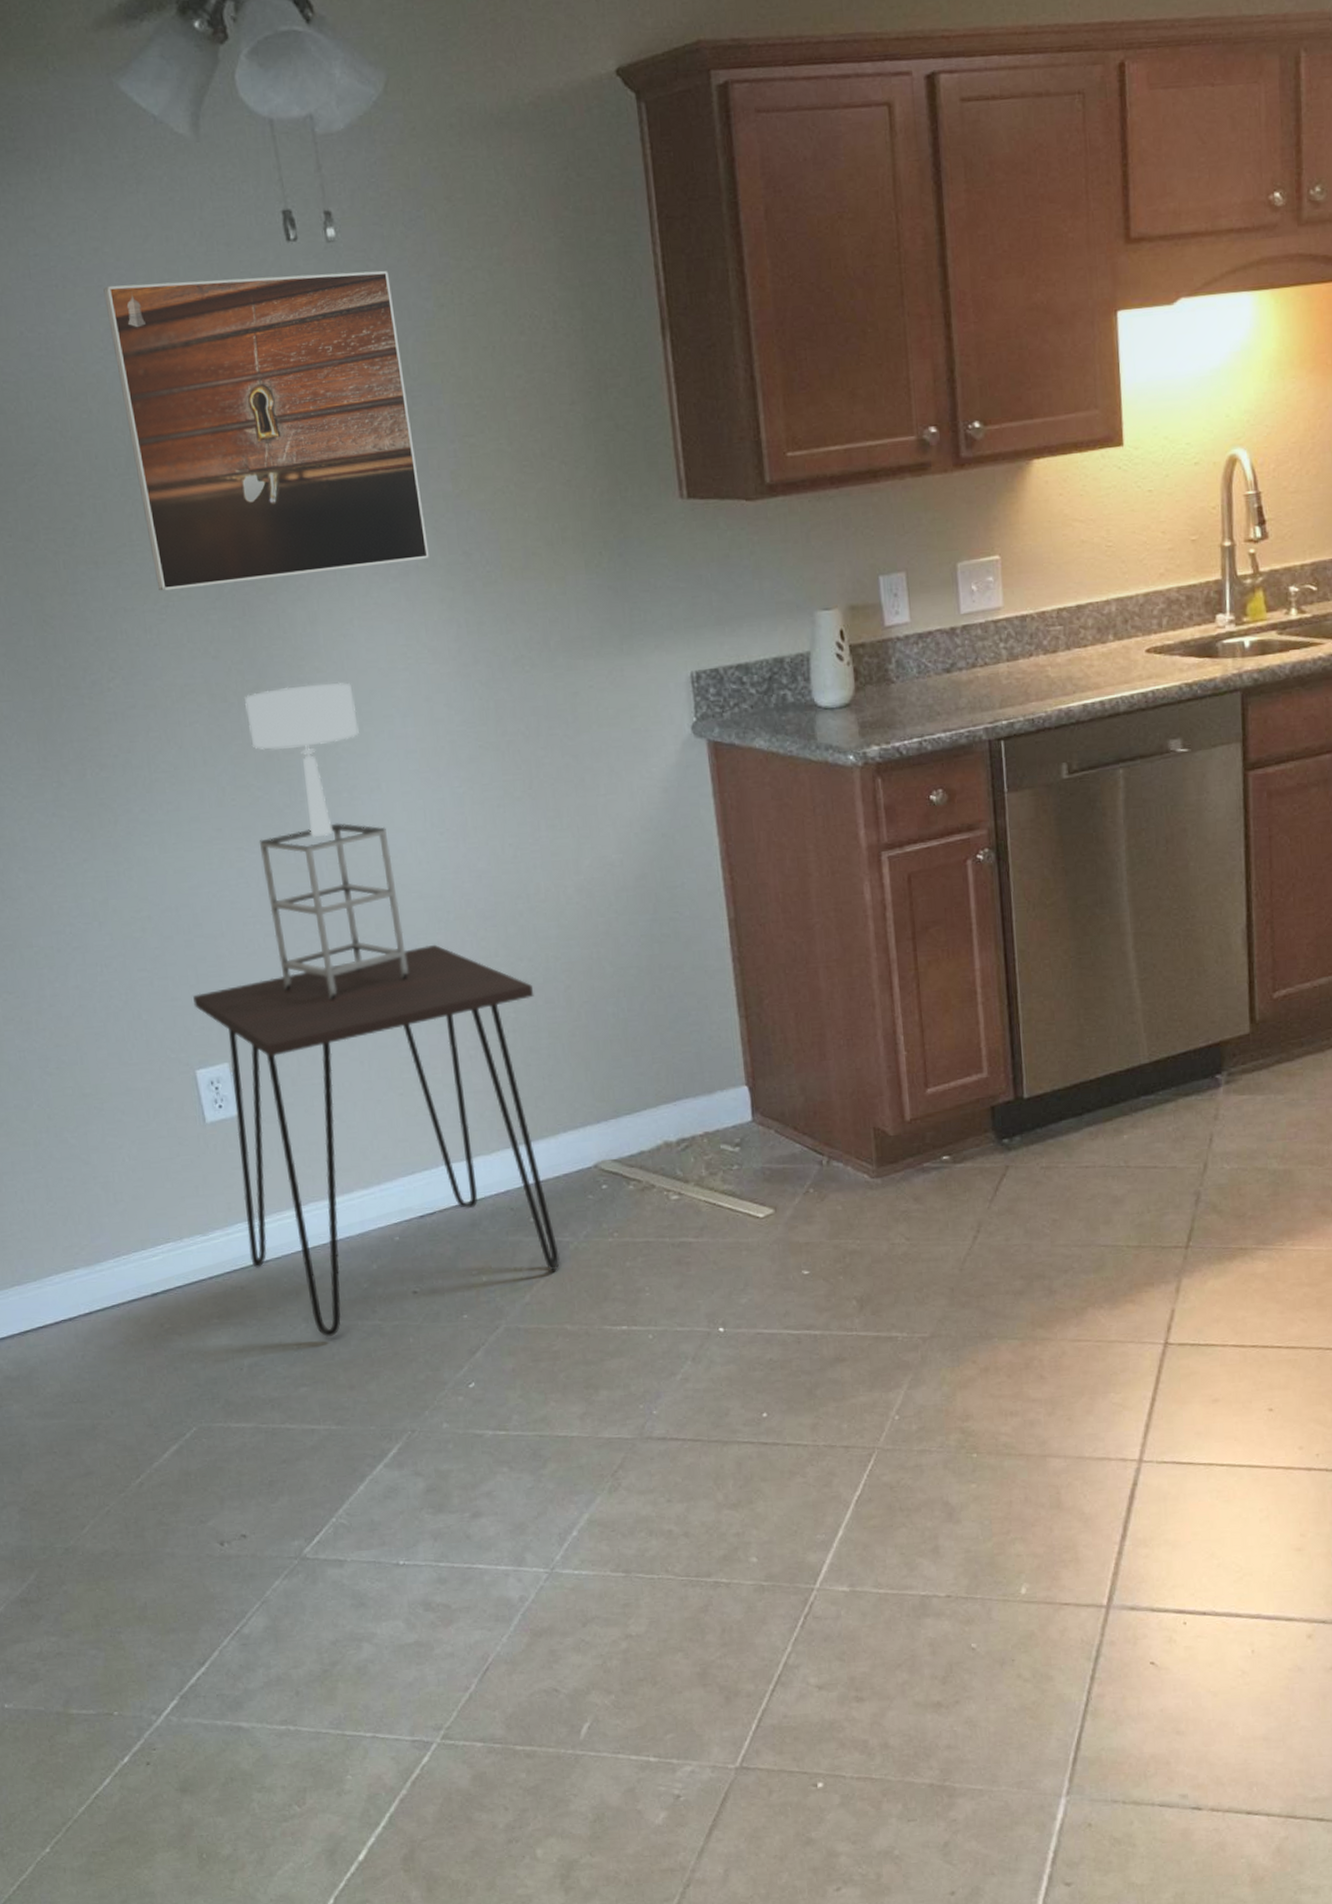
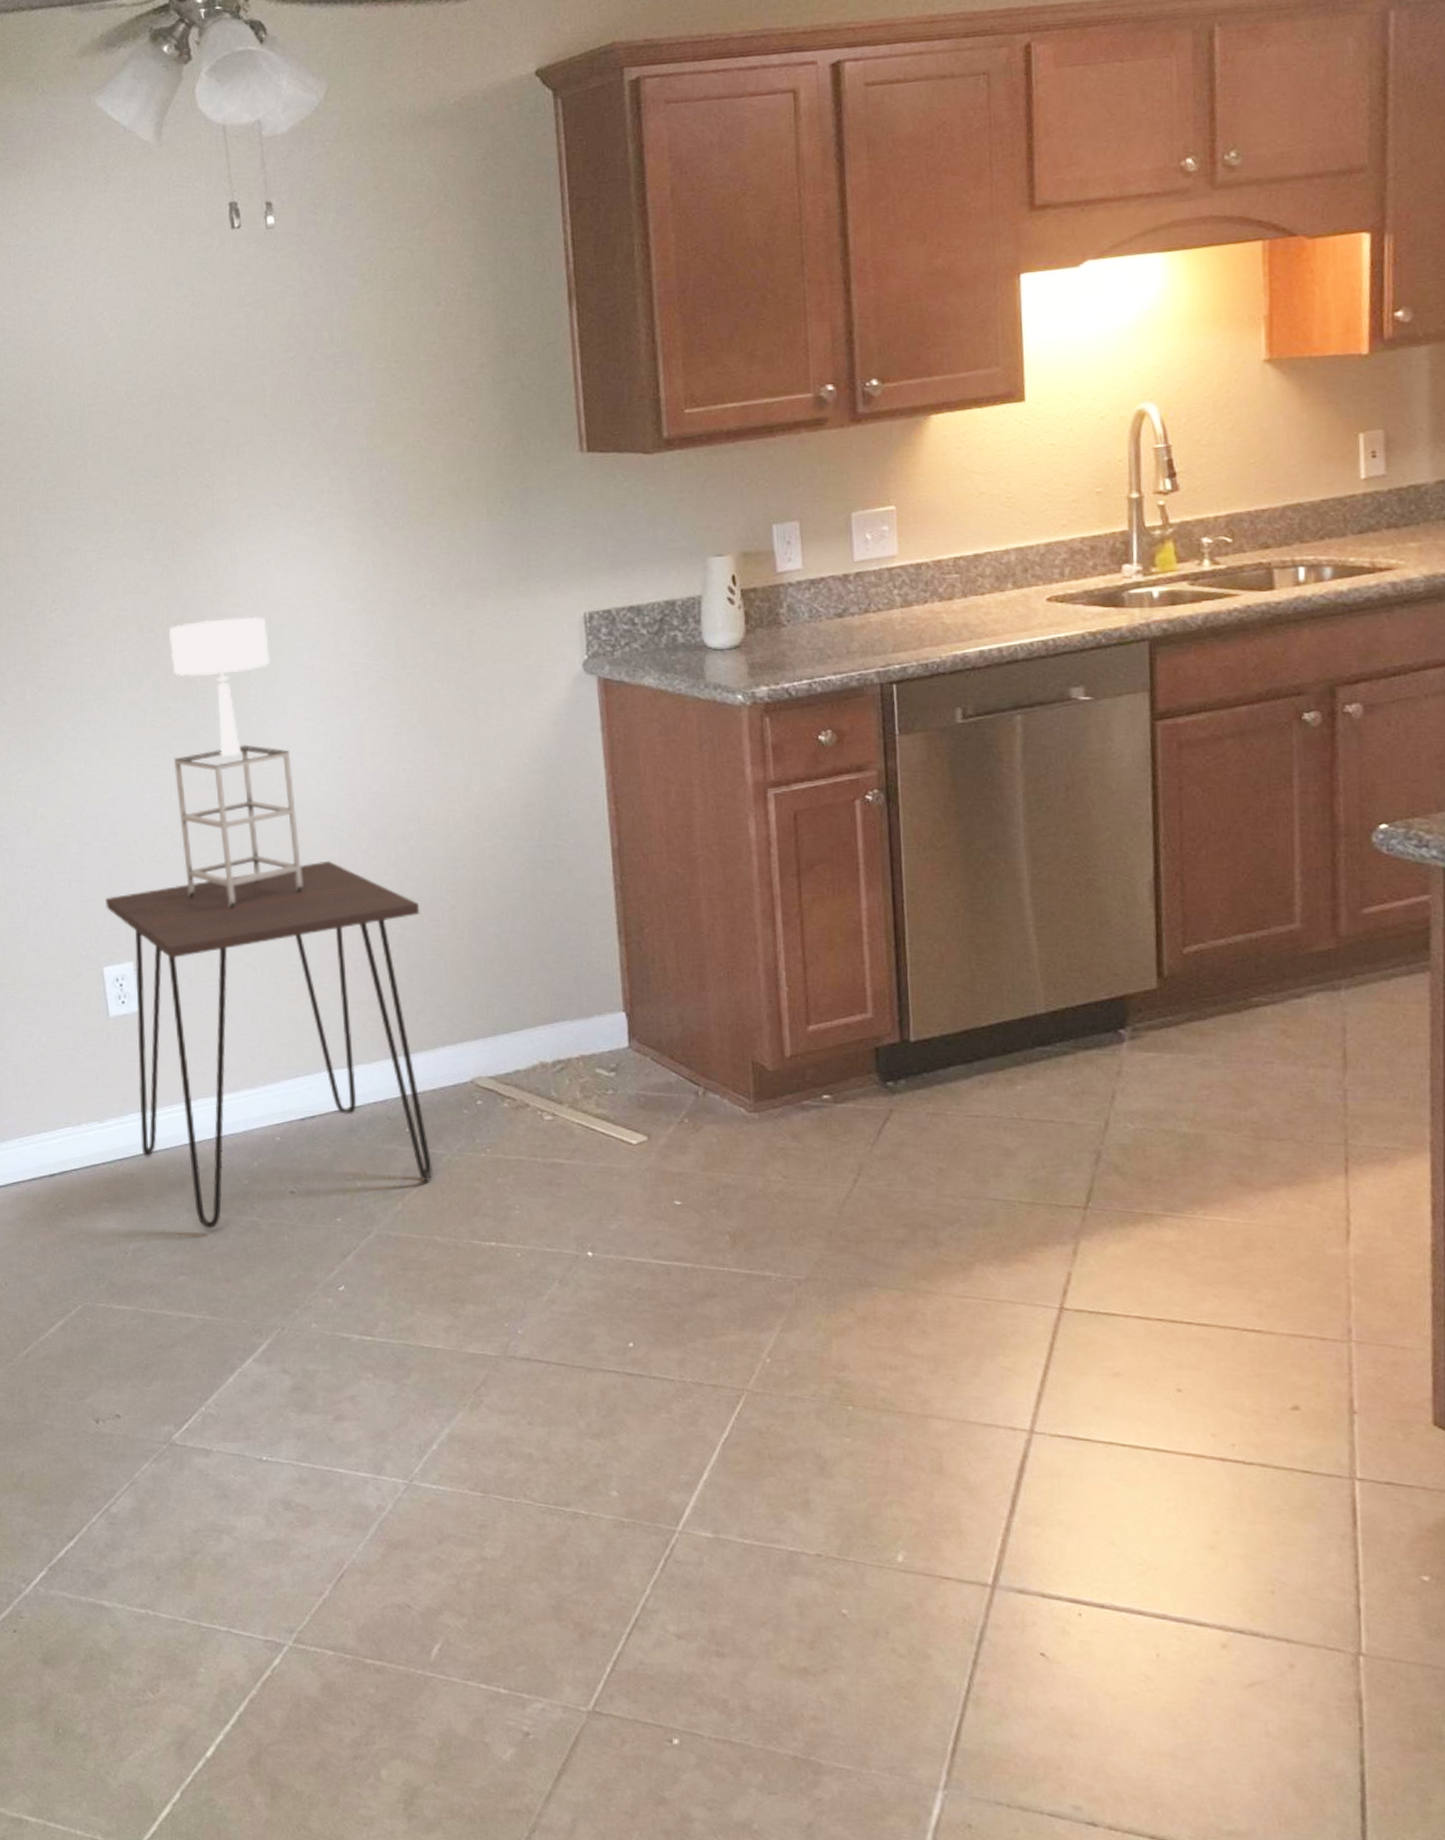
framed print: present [103,270,429,591] -> none [71,252,343,534]

